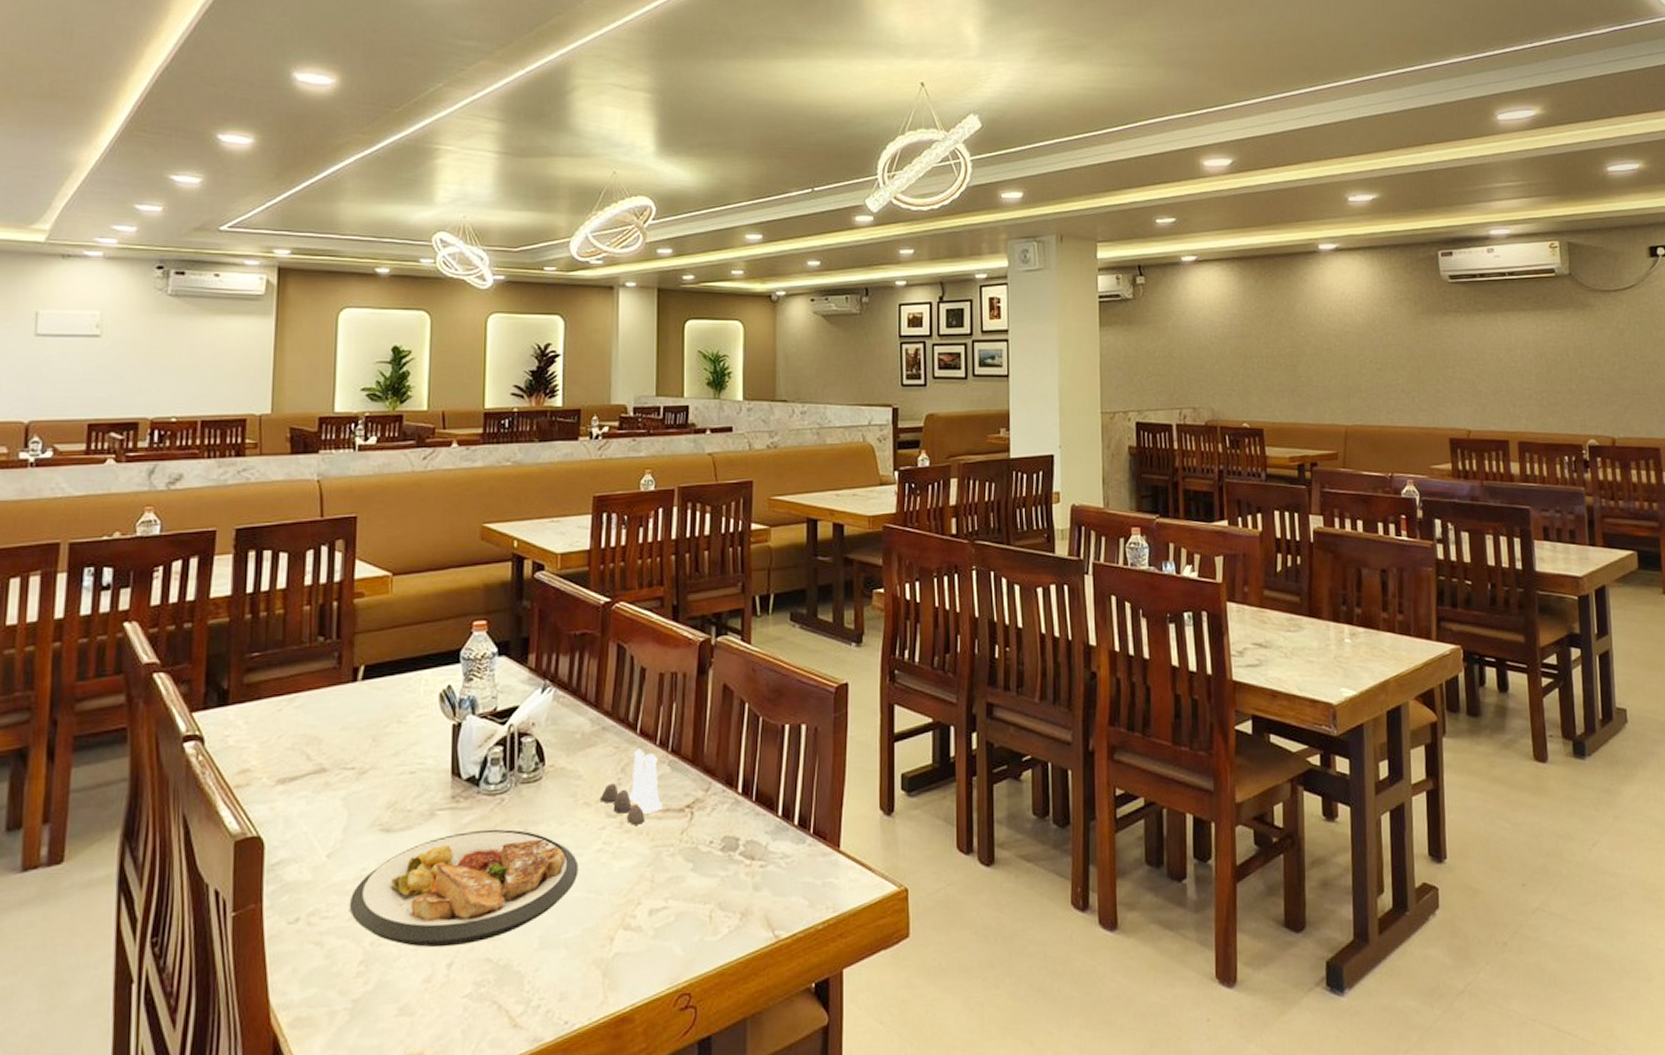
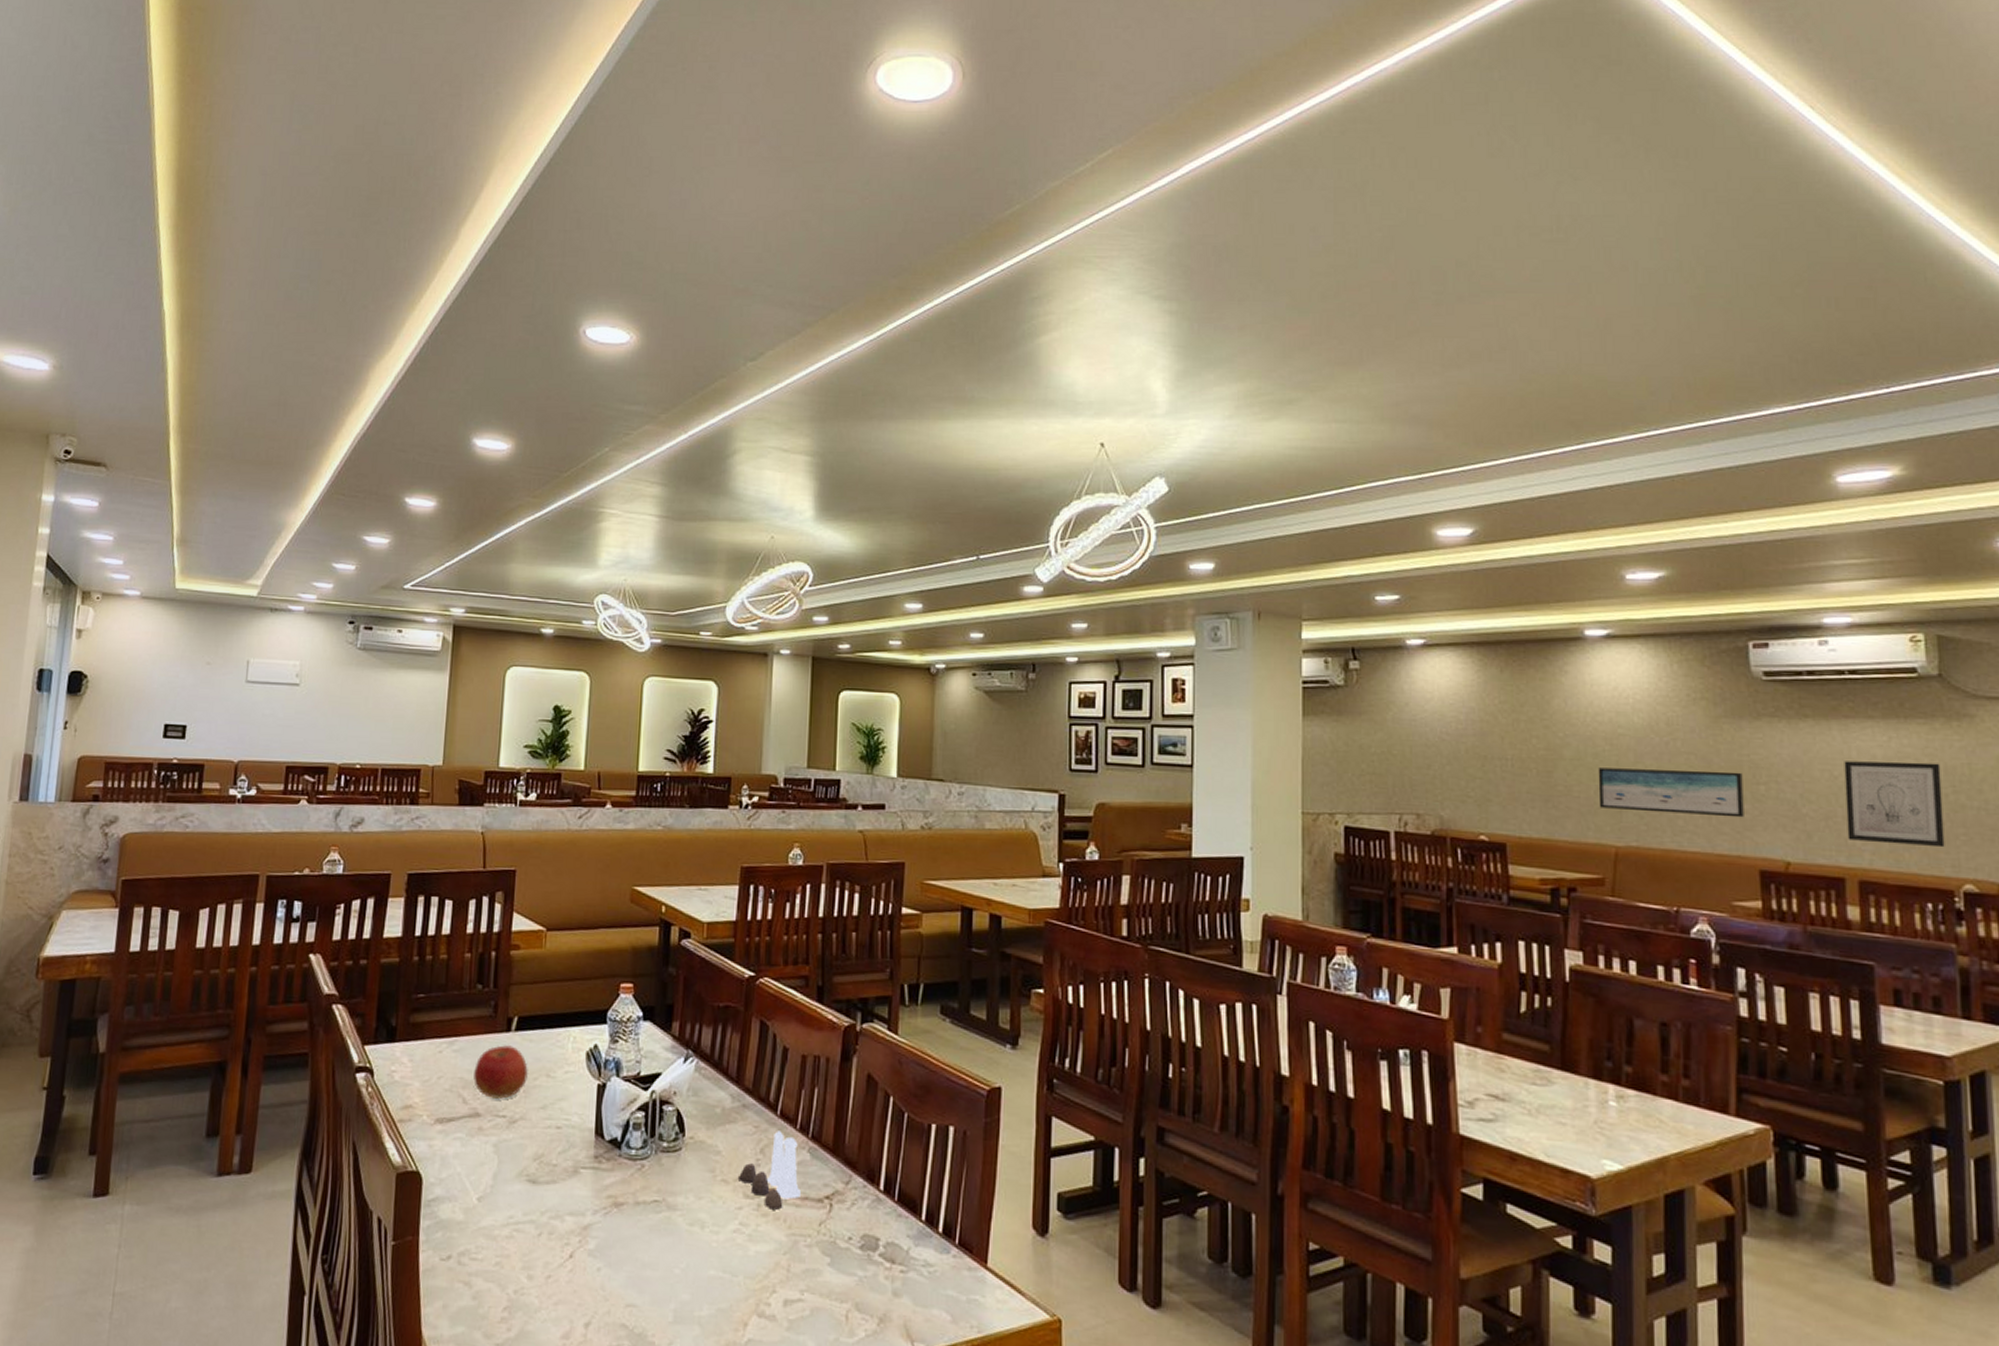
apple: none [318,696,379,753] -> present [473,1045,529,1100]
plate: present [349,829,579,948] -> none [496,1193,715,1307]
wall art: none [1331,359,1438,396] -> present [1598,767,1744,818]
wall art: none [1506,344,1576,412] -> present [1844,761,1945,848]

